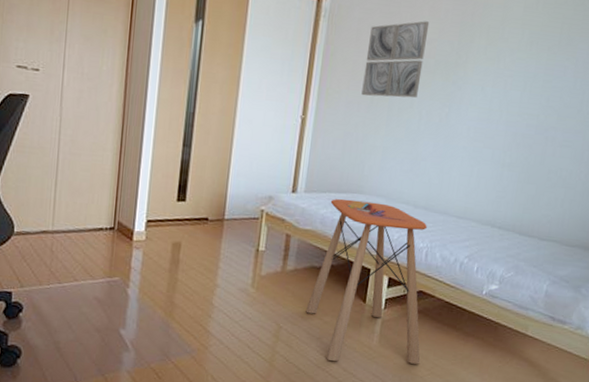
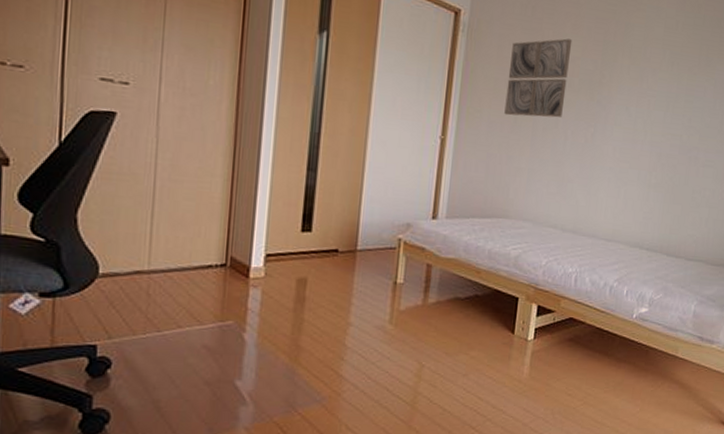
side table: present [306,198,427,364] -> none [450,224,576,398]

